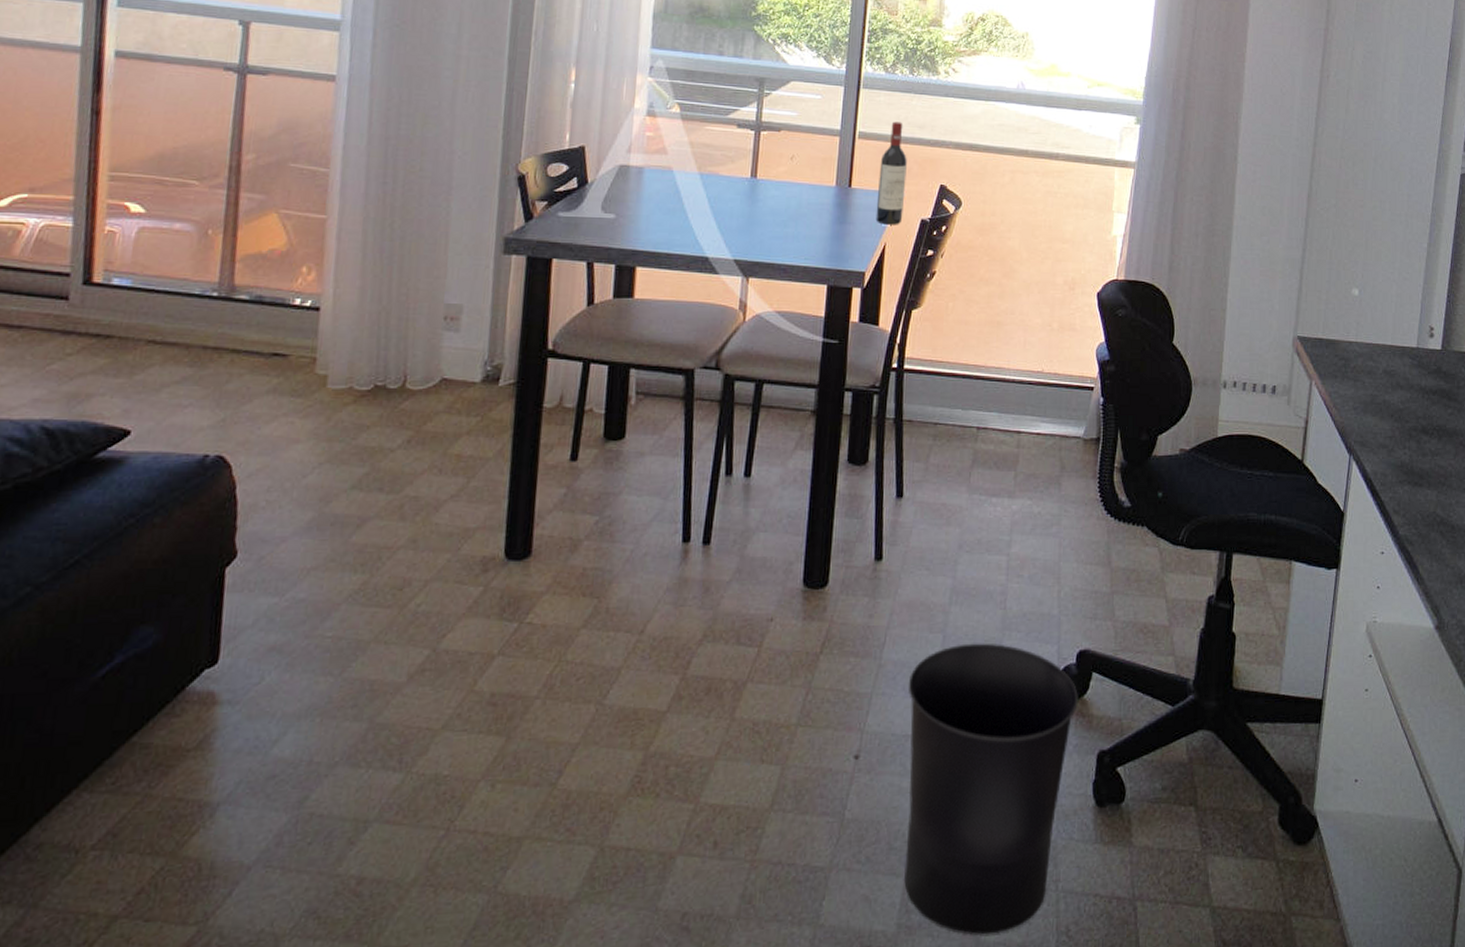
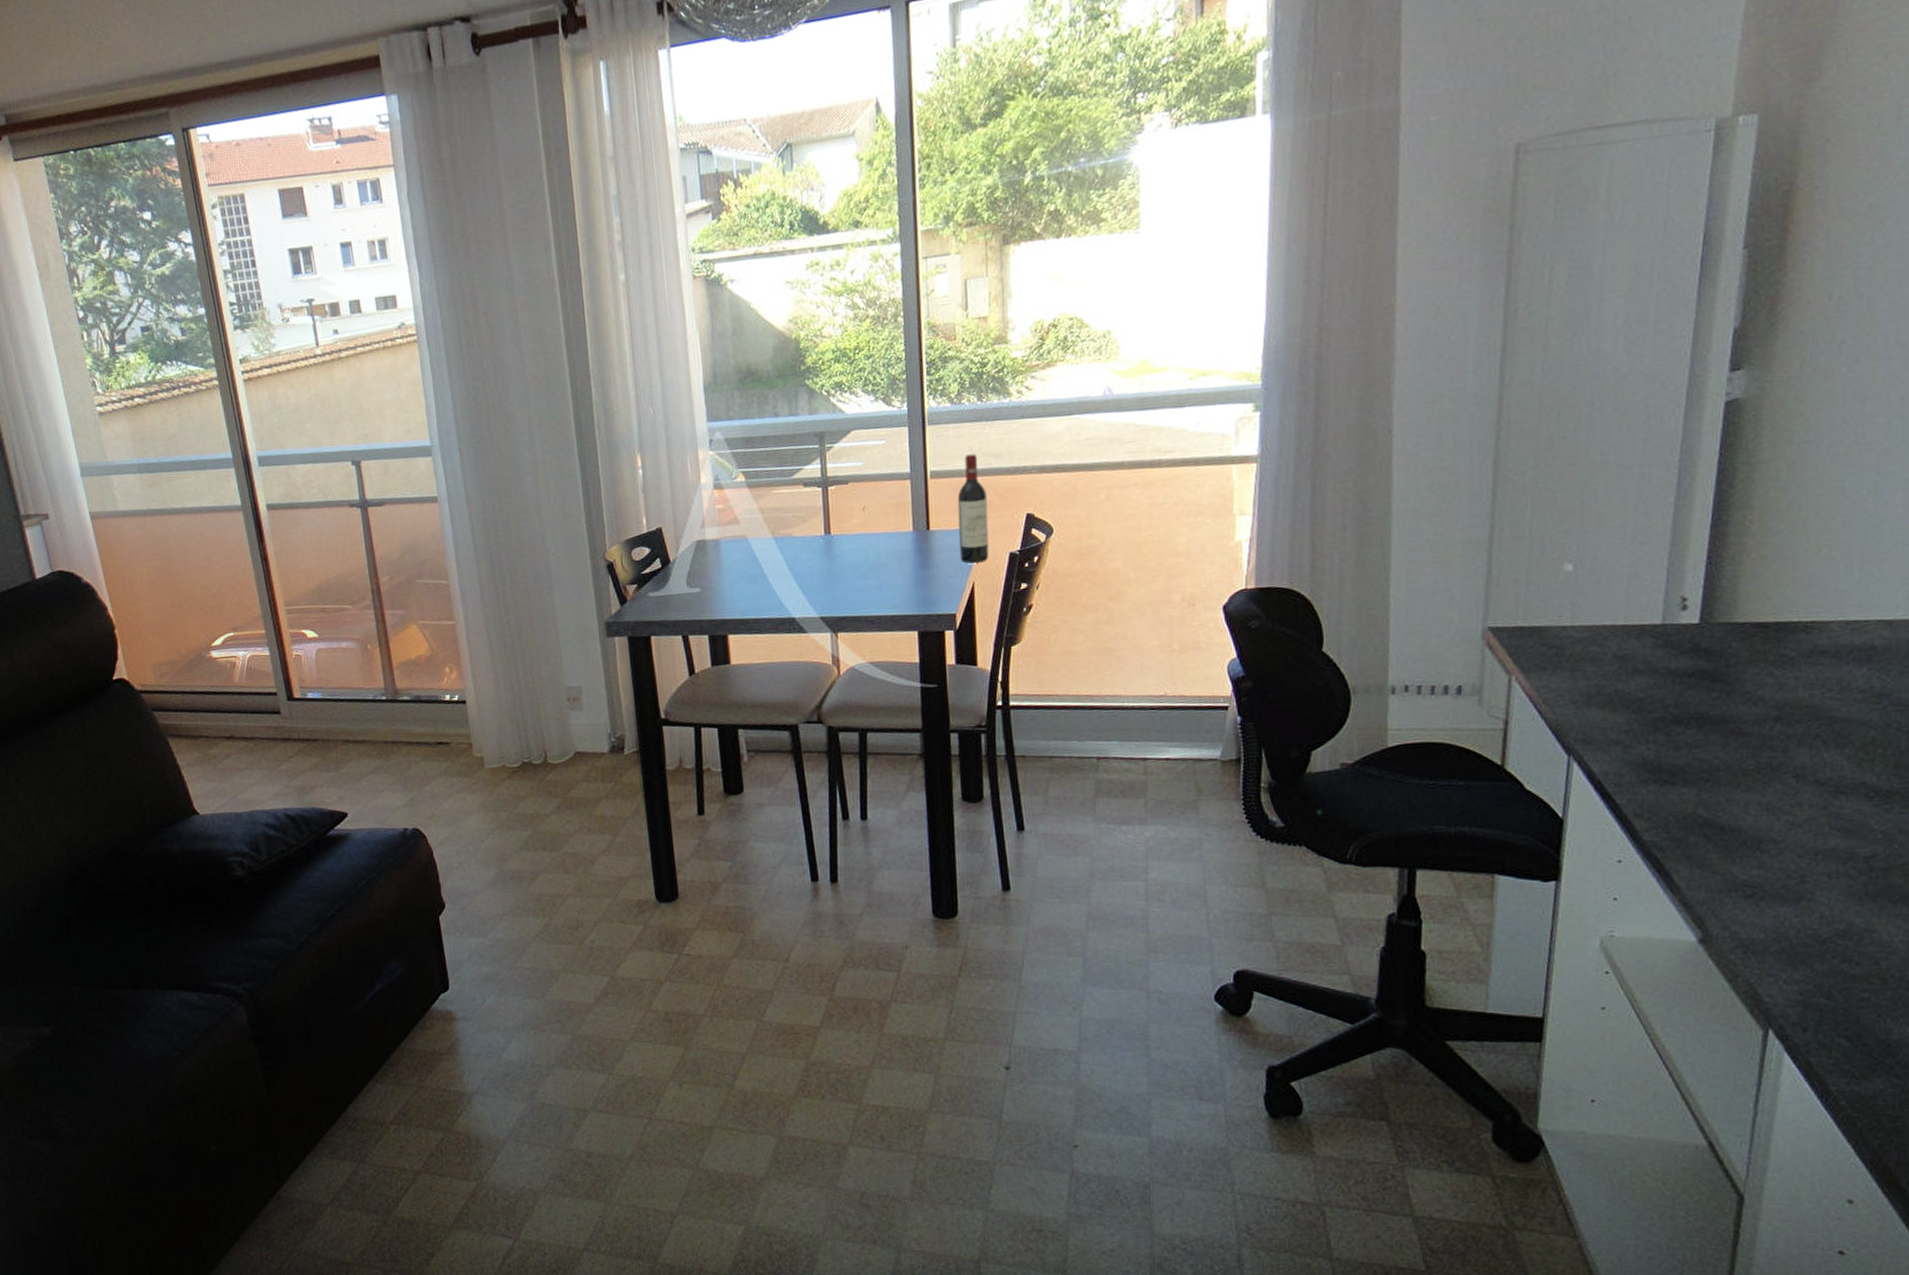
waste bin: present [904,643,1078,935] -> none [1051,965,1240,1227]

